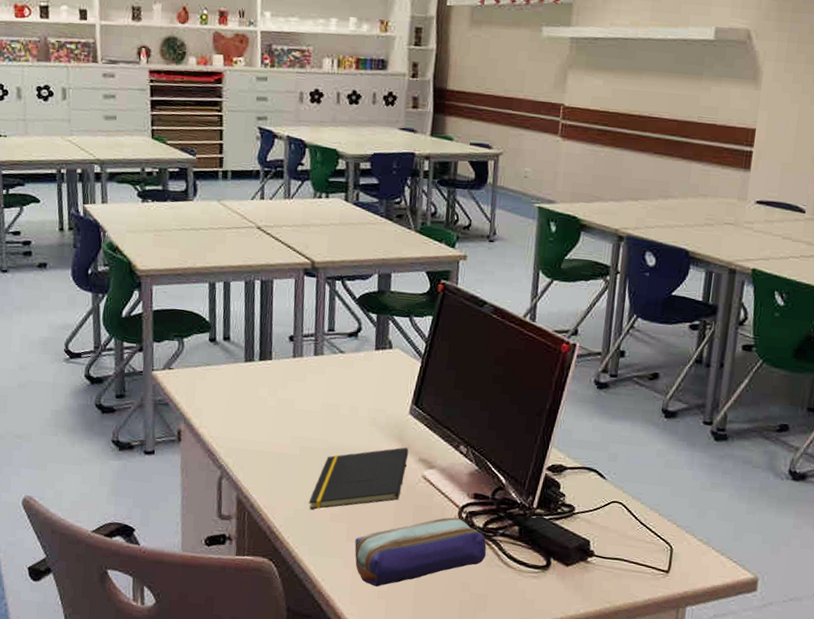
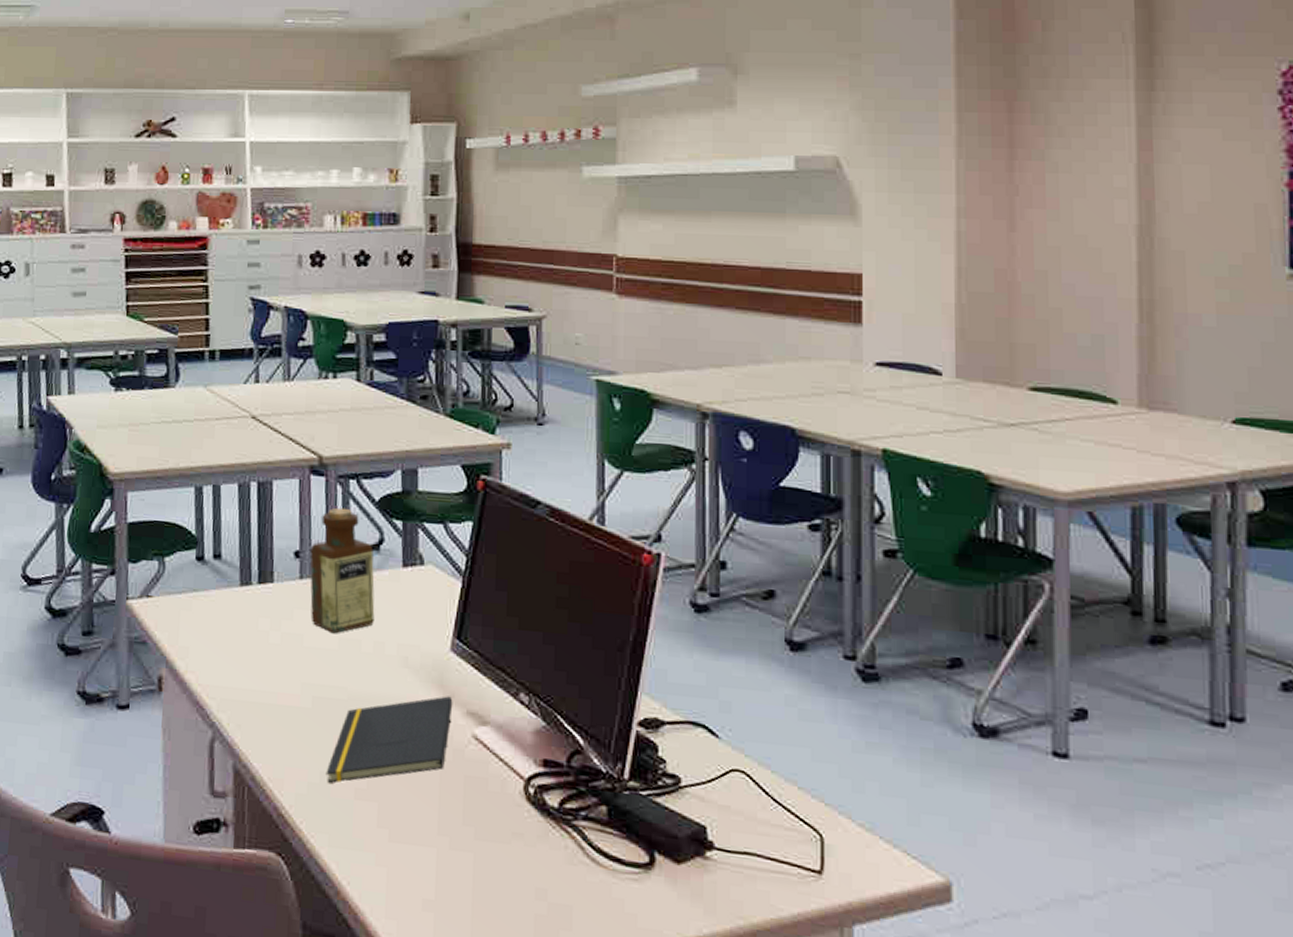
bottle: none [301,302,353,400] -> present [309,507,375,634]
pencil case: present [354,517,487,587] -> none [388,793,565,894]

